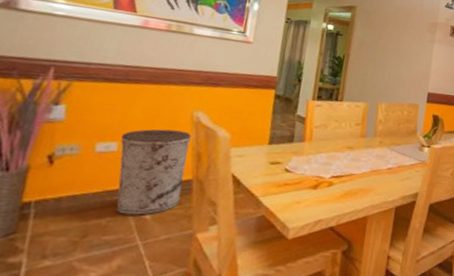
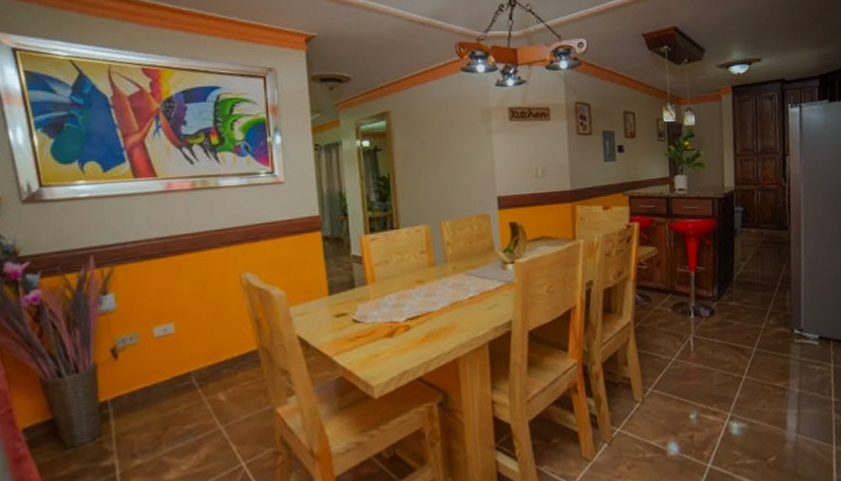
trash can: present [116,129,191,215] -> none [175,297,250,399]

